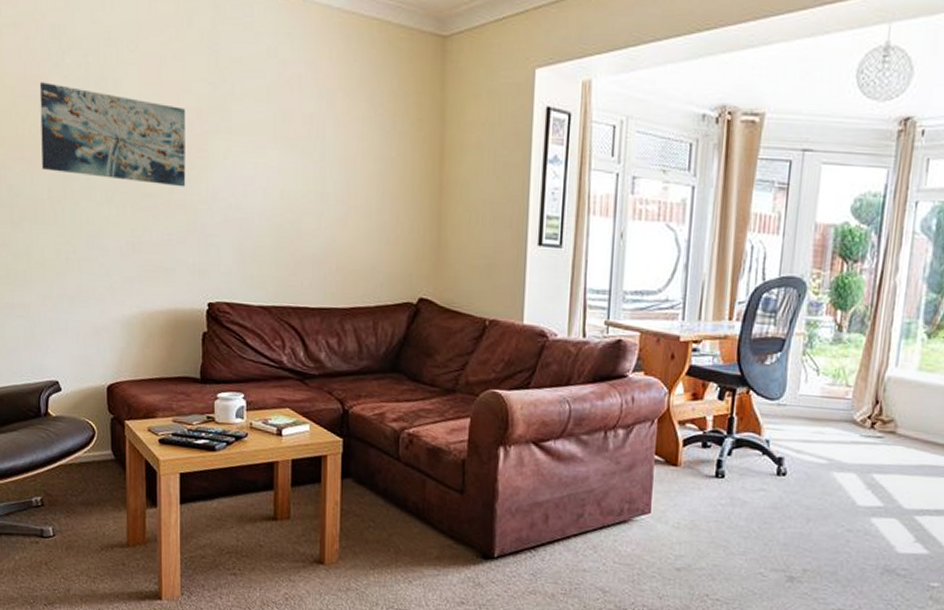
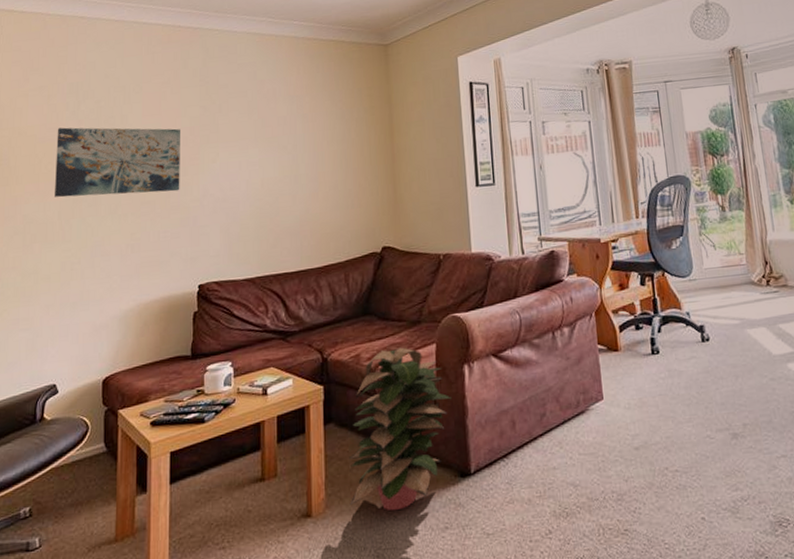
decorative plant: none [364,414,482,577] -> present [349,347,451,512]

